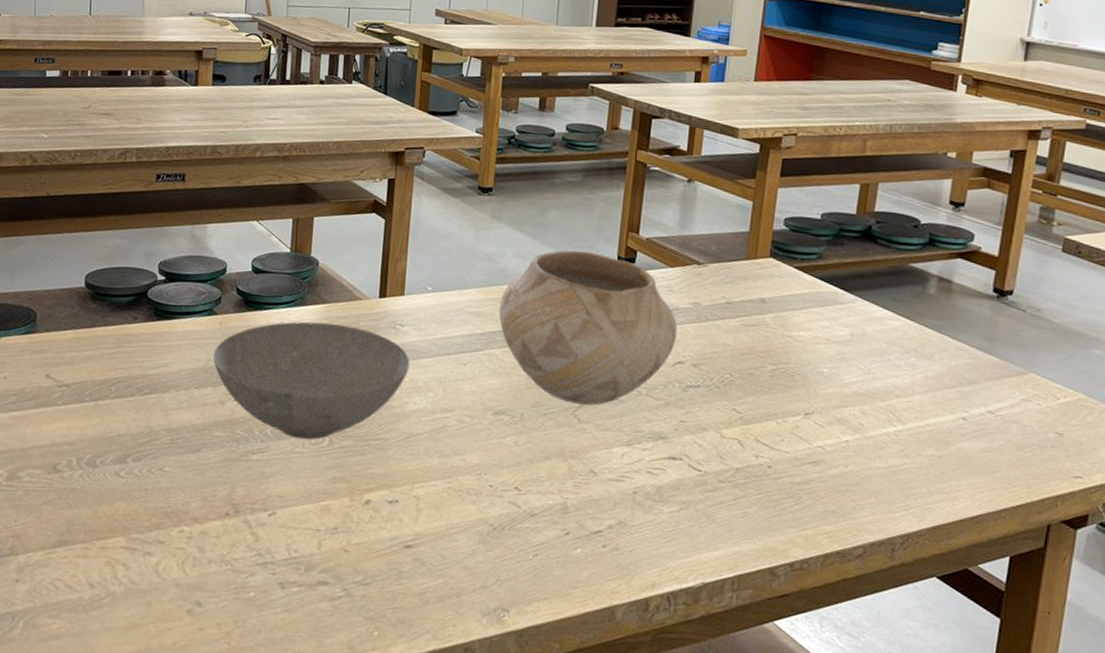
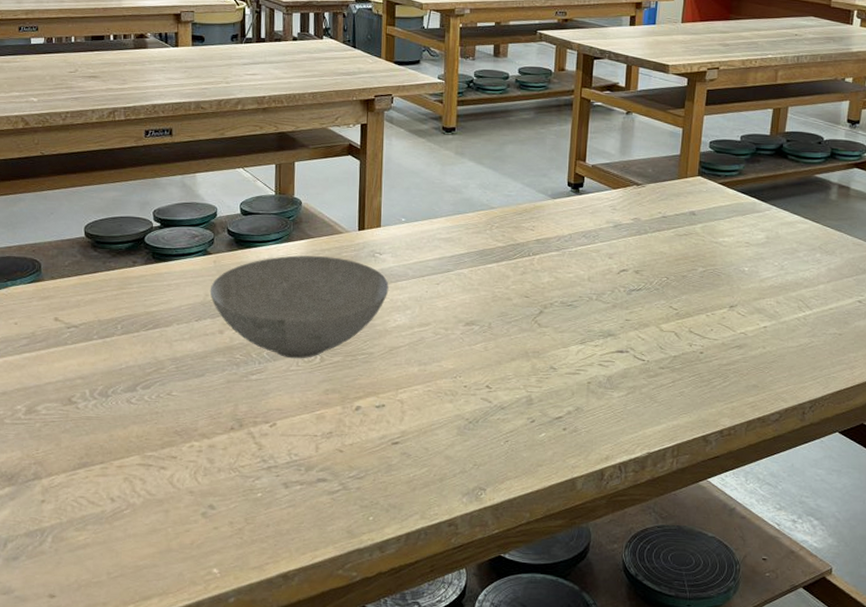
ceramic pot: present [498,250,678,406] -> none [465,179,621,313]

